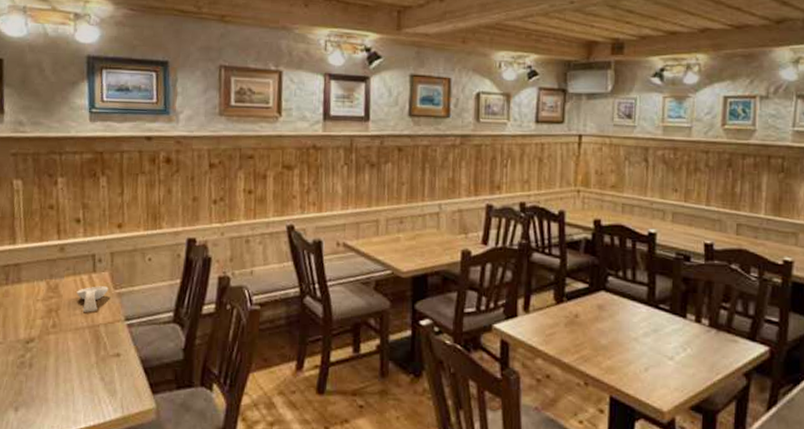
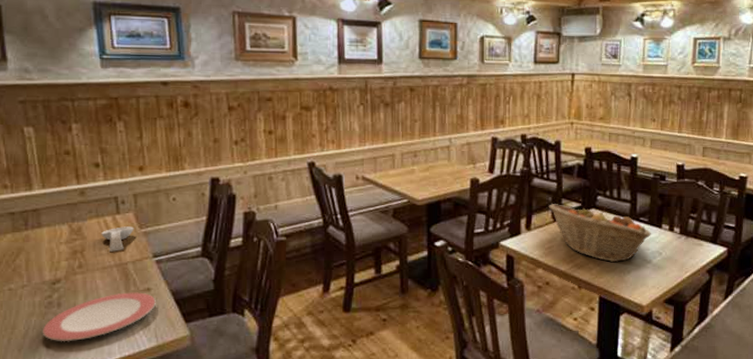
plate: none [12,356,125,406] -> present [42,292,156,342]
fruit basket: none [550,283,673,356] -> present [548,204,651,262]

